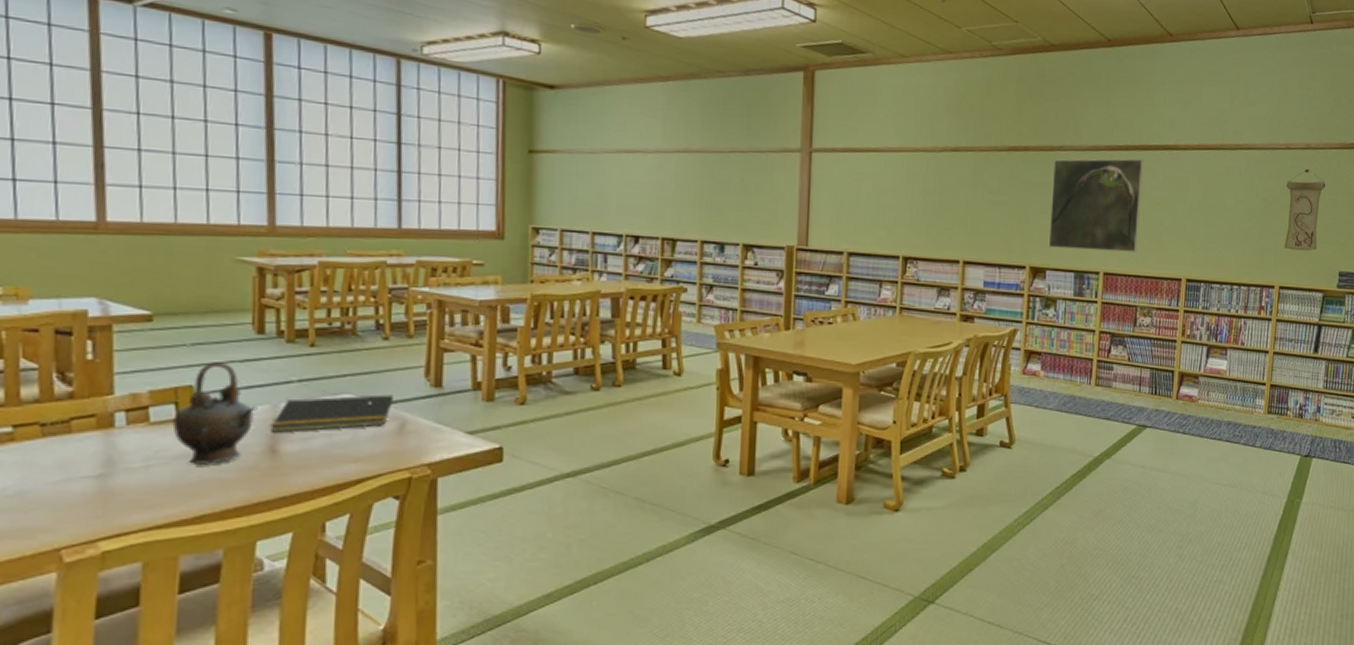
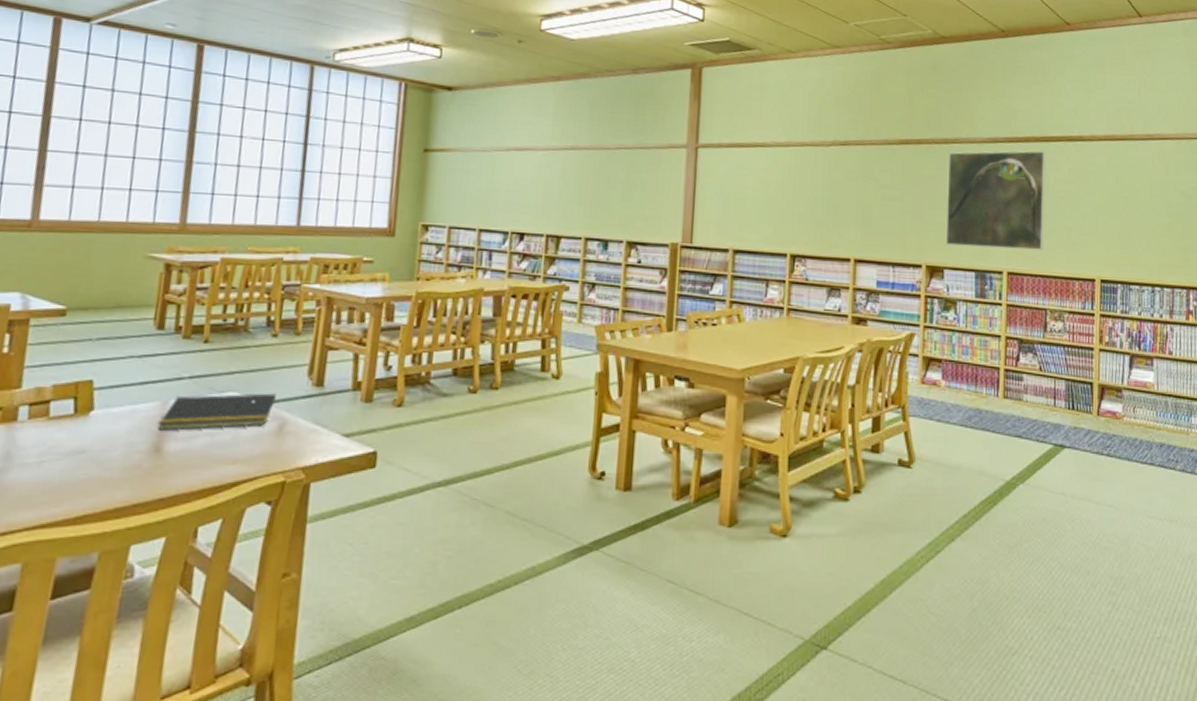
teapot: present [172,362,258,466] -> none [69,357,149,463]

